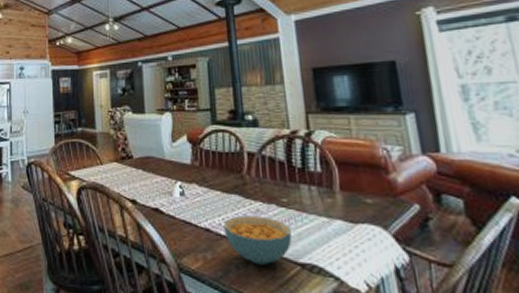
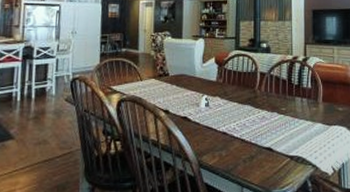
cereal bowl: present [223,215,292,265] -> none [237,121,286,159]

